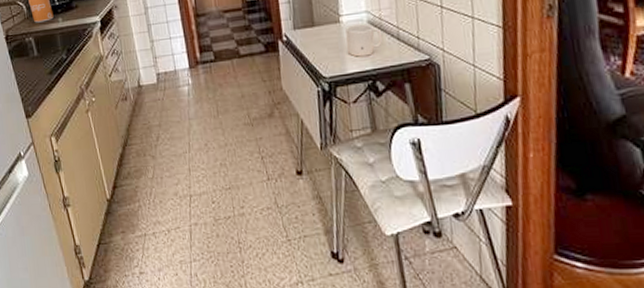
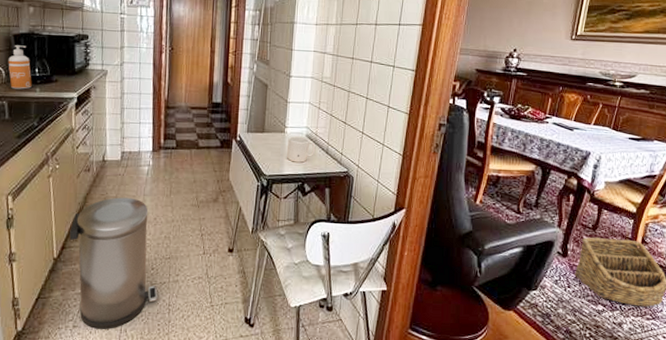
pedal bin: none [118,124,225,274] -> present [69,197,158,329]

